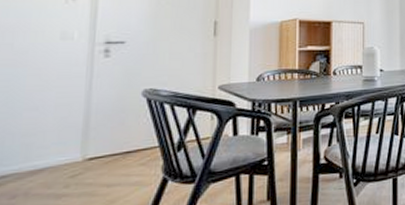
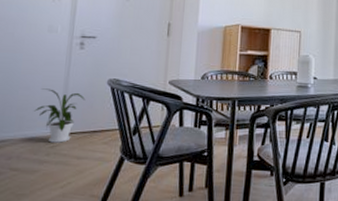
house plant: none [46,107,115,172] -> present [34,88,86,143]

